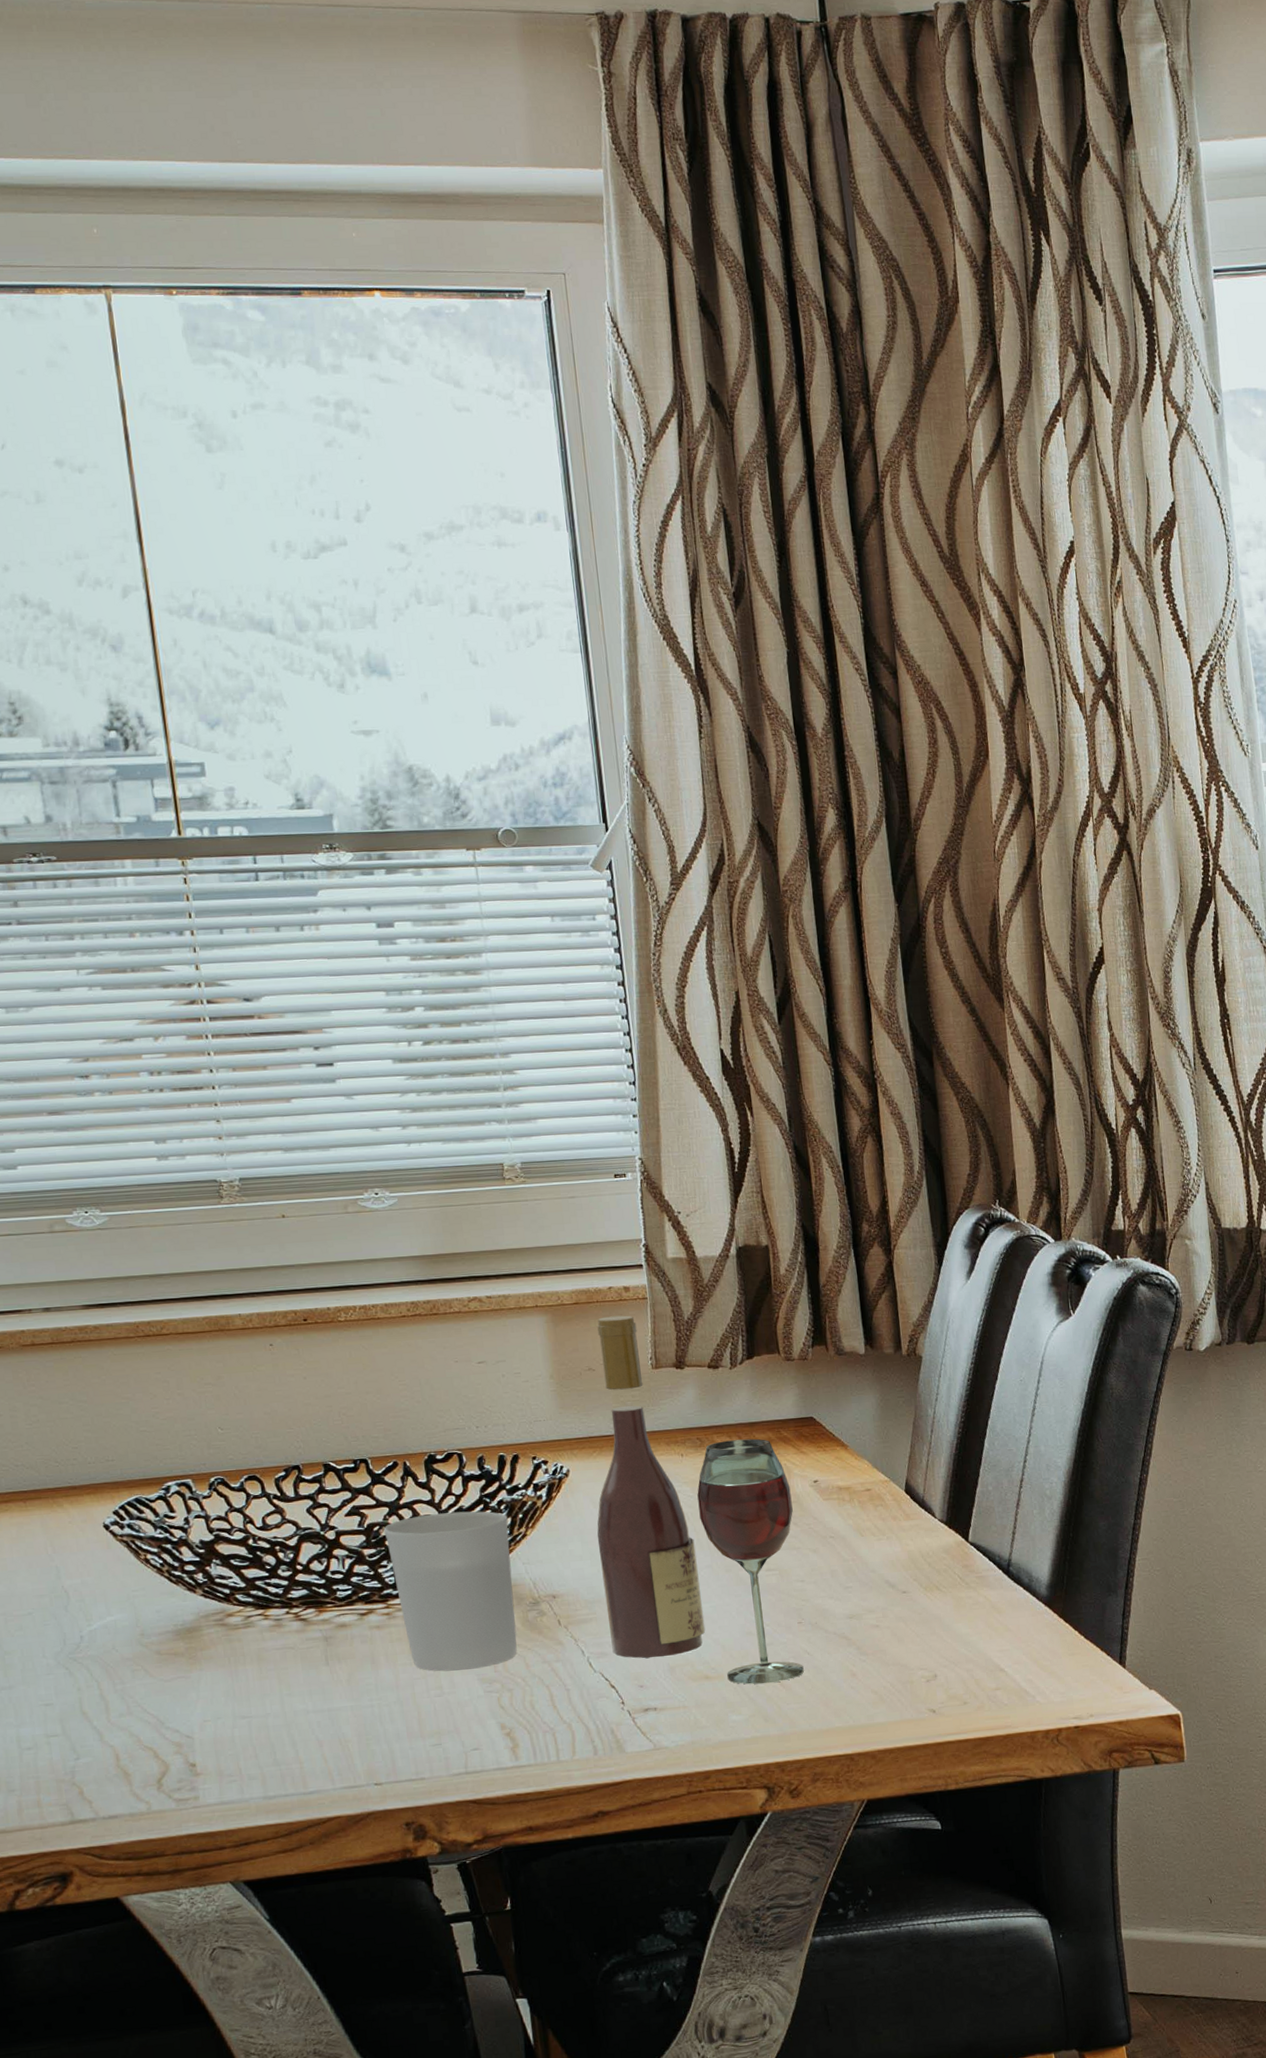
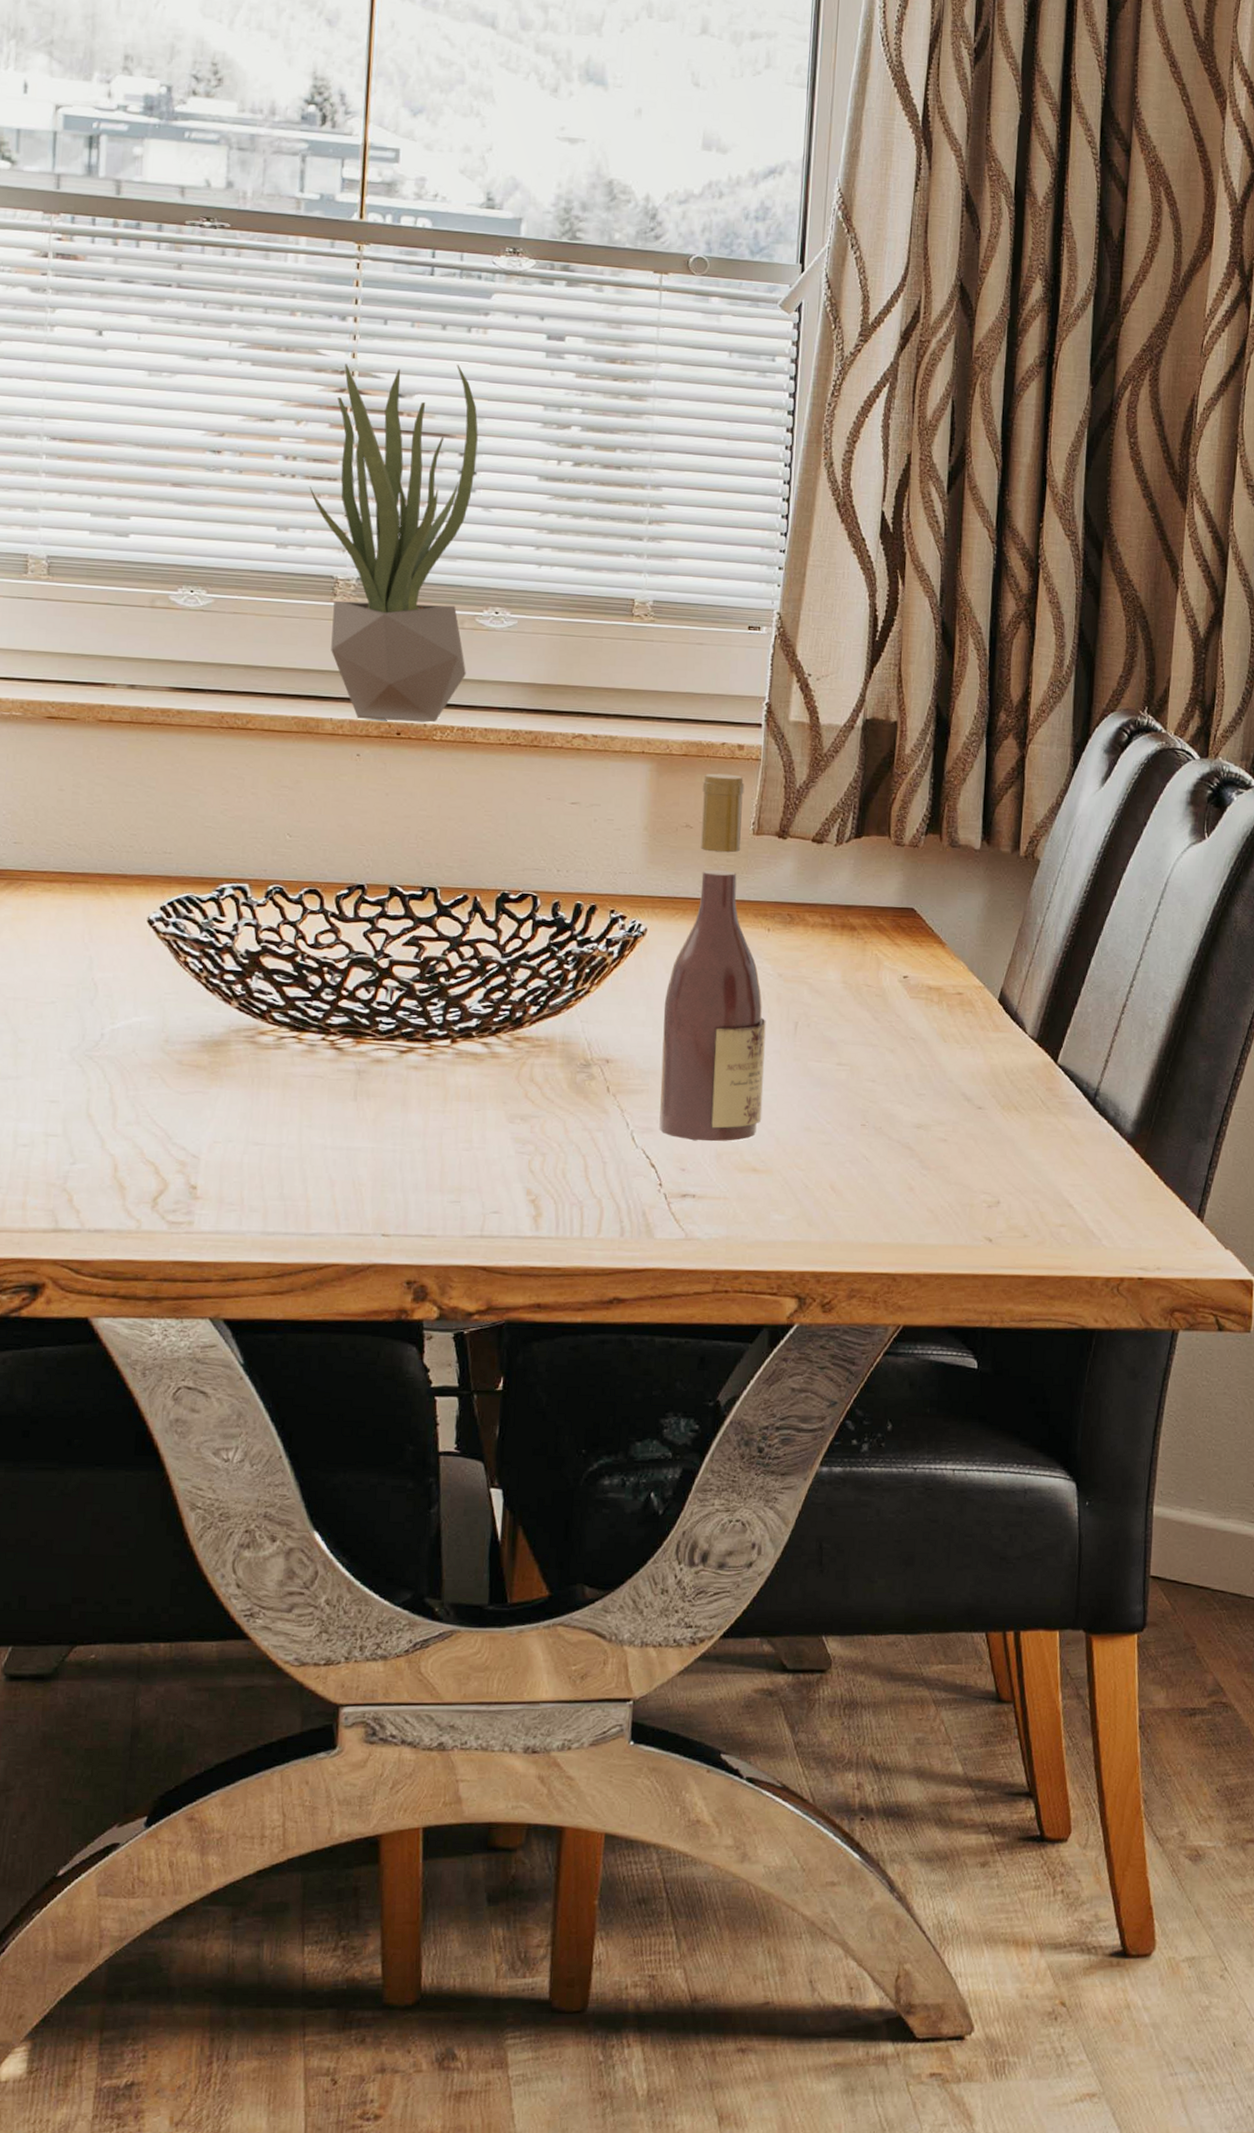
potted plant: none [178,963,358,1311] -> present [309,364,478,723]
candle holder: present [383,1511,517,1672] -> none [440,955,573,1127]
wineglass: present [697,1438,804,1685] -> none [776,920,878,1185]

